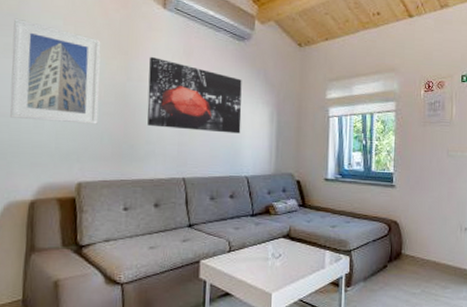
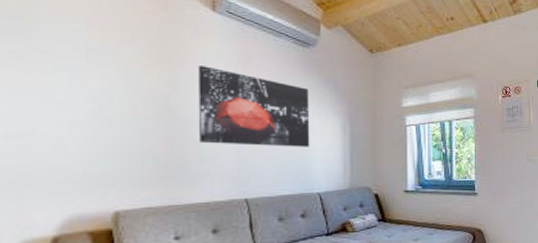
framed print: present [10,18,101,125] -> none [18,21,137,144]

